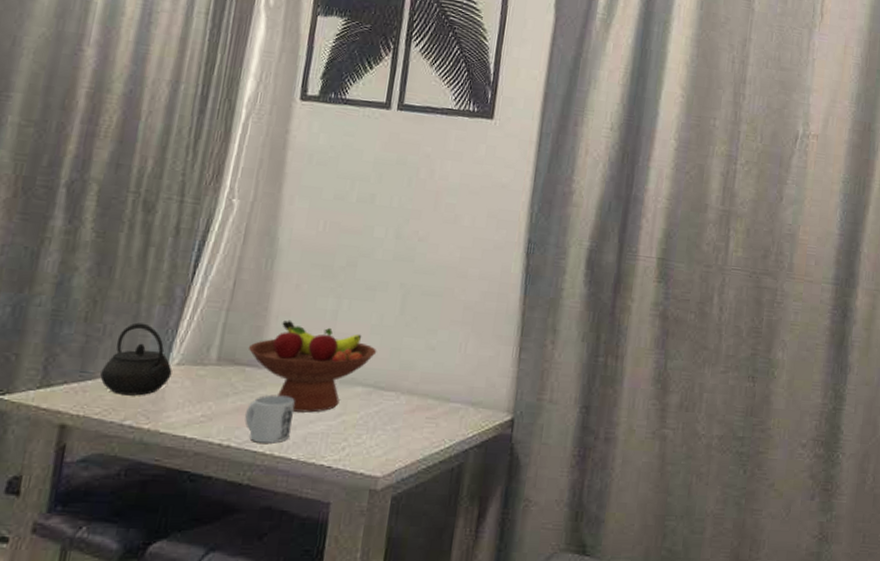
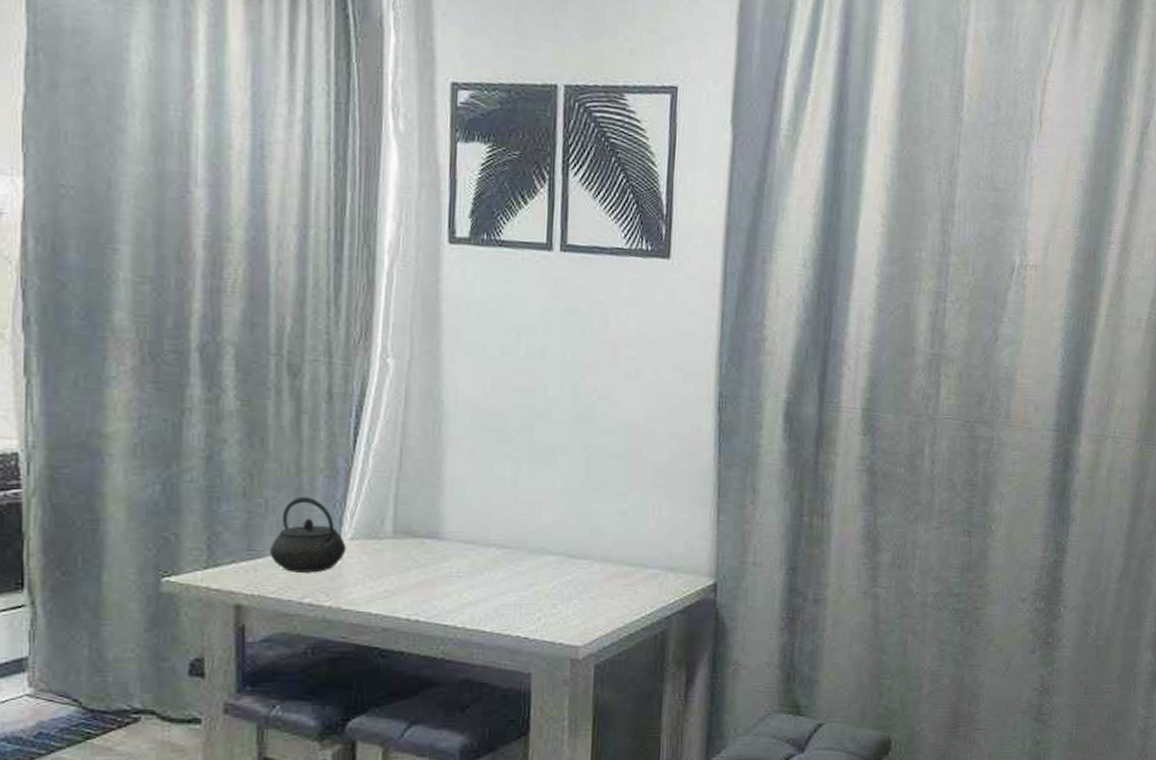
mug: present [245,394,295,444] -> none [431,567,482,616]
fruit bowl: present [248,319,377,413] -> none [424,488,565,584]

